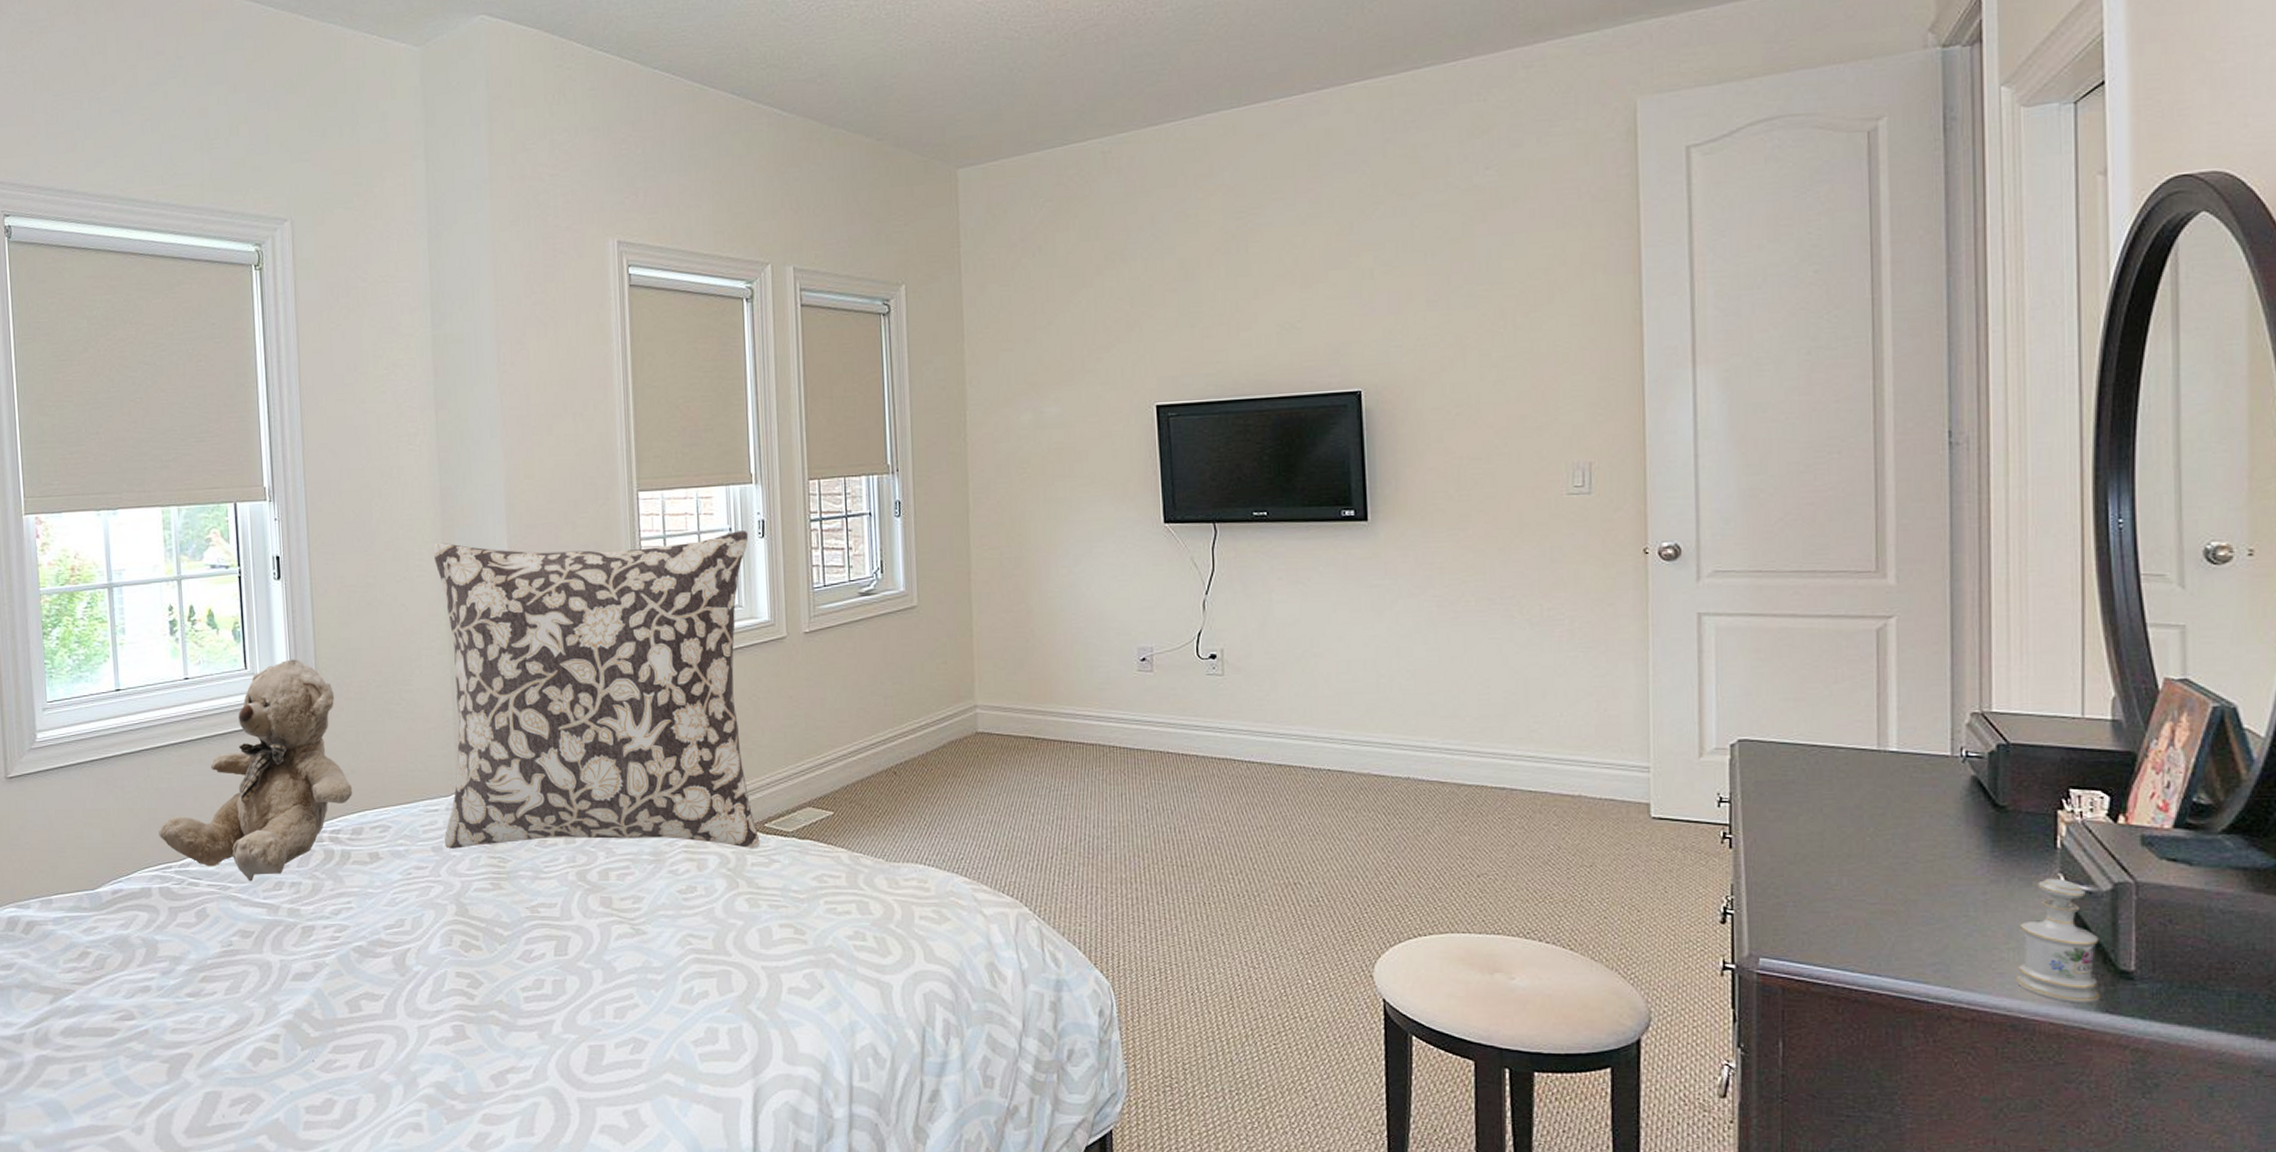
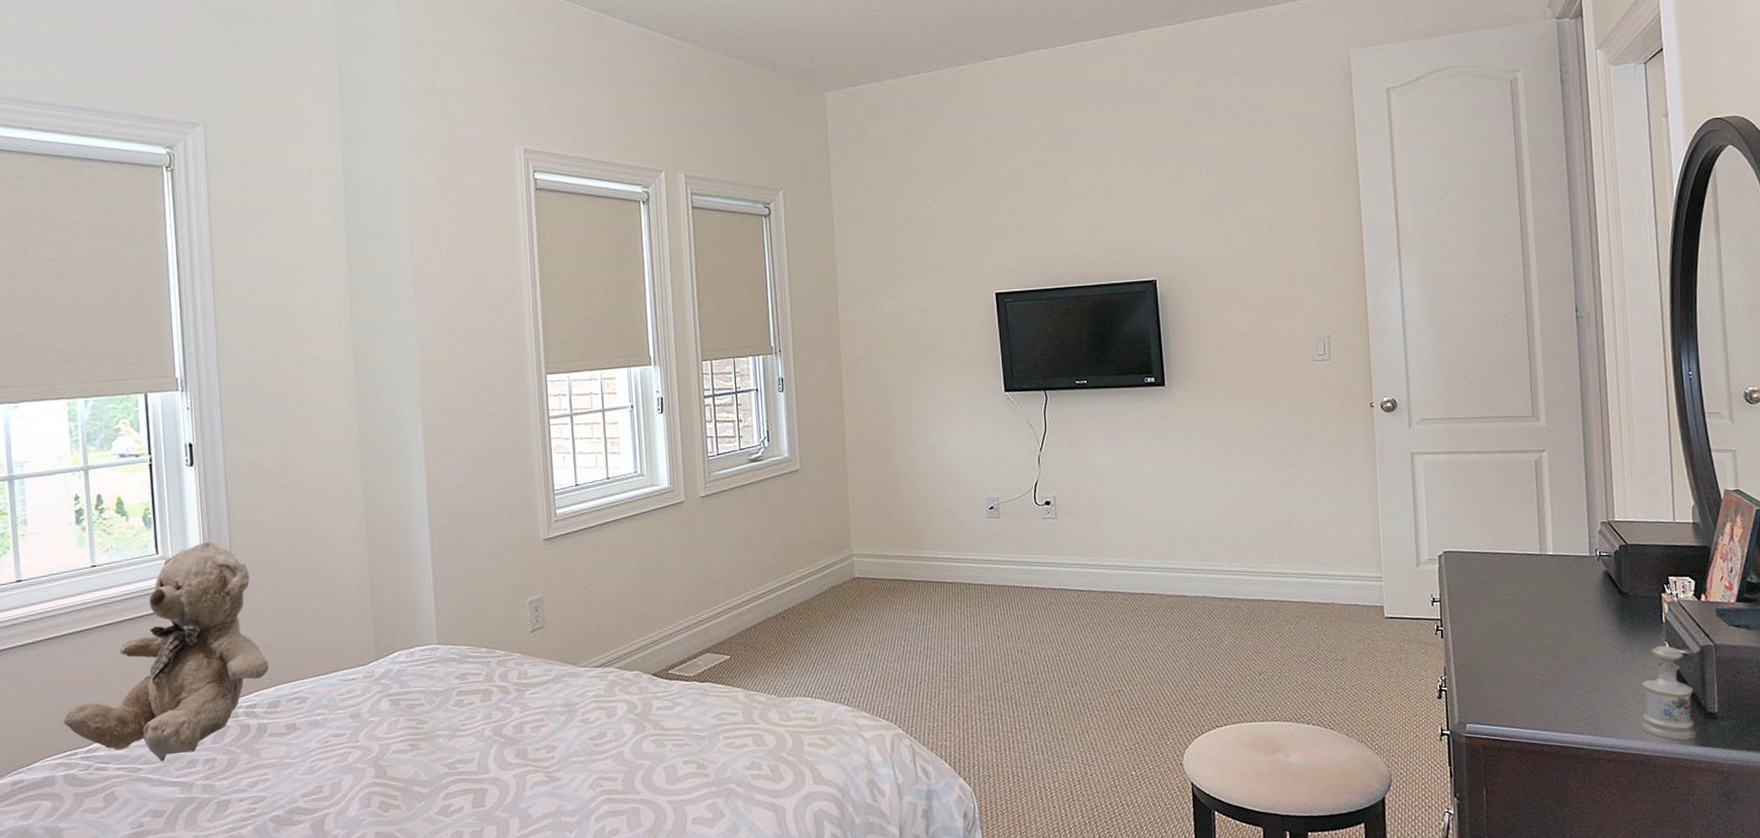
pillow: present [433,531,760,849] -> none [348,407,665,715]

